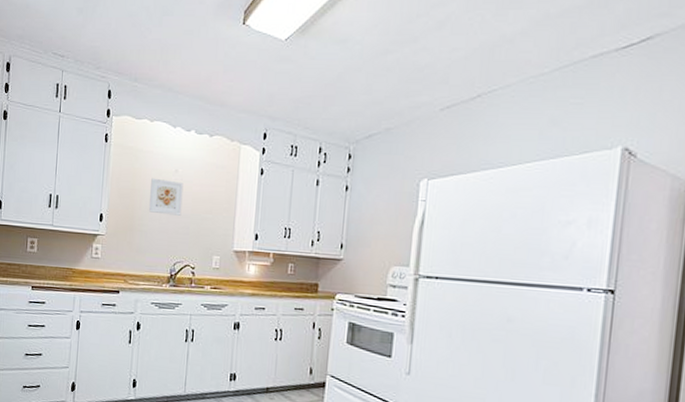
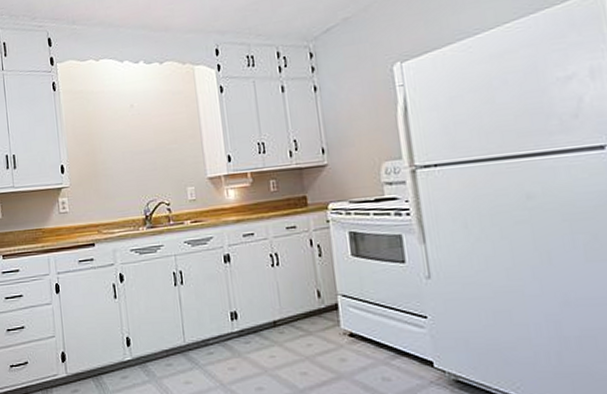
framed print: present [149,178,184,216] -> none [107,116,145,154]

